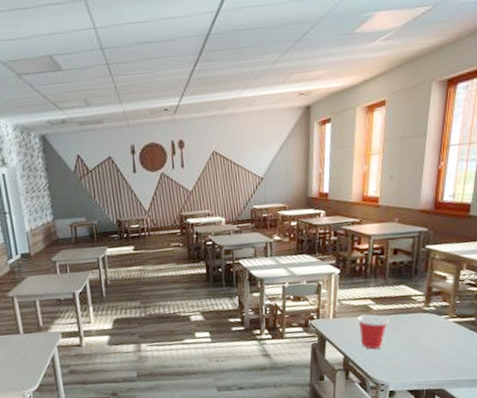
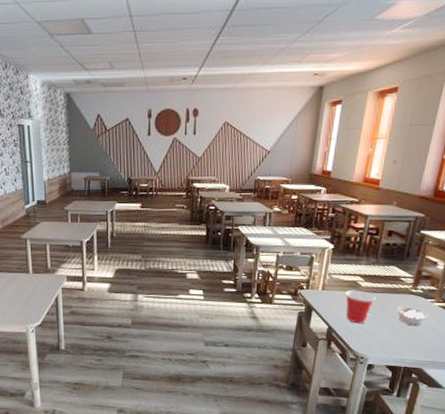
legume: none [411,325,445,345] -> present [396,306,429,326]

